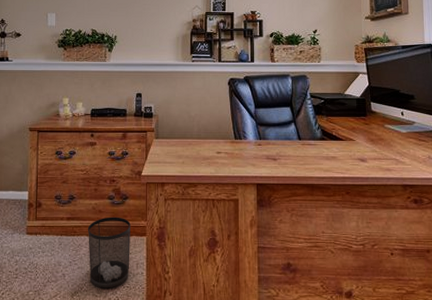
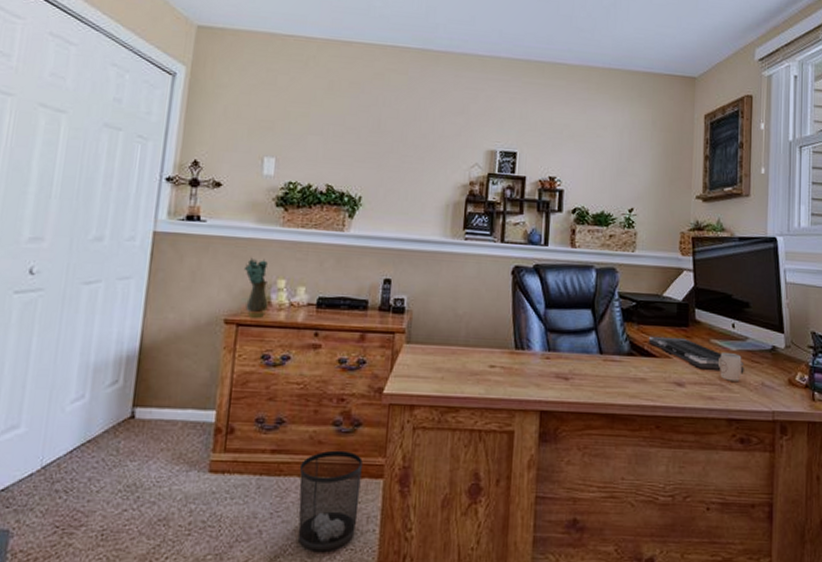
vase: none [39,84,58,127] -> present [243,257,268,319]
computer keyboard: none [335,124,414,150] -> present [648,336,744,374]
mug: none [392,135,412,156] -> present [719,353,742,381]

